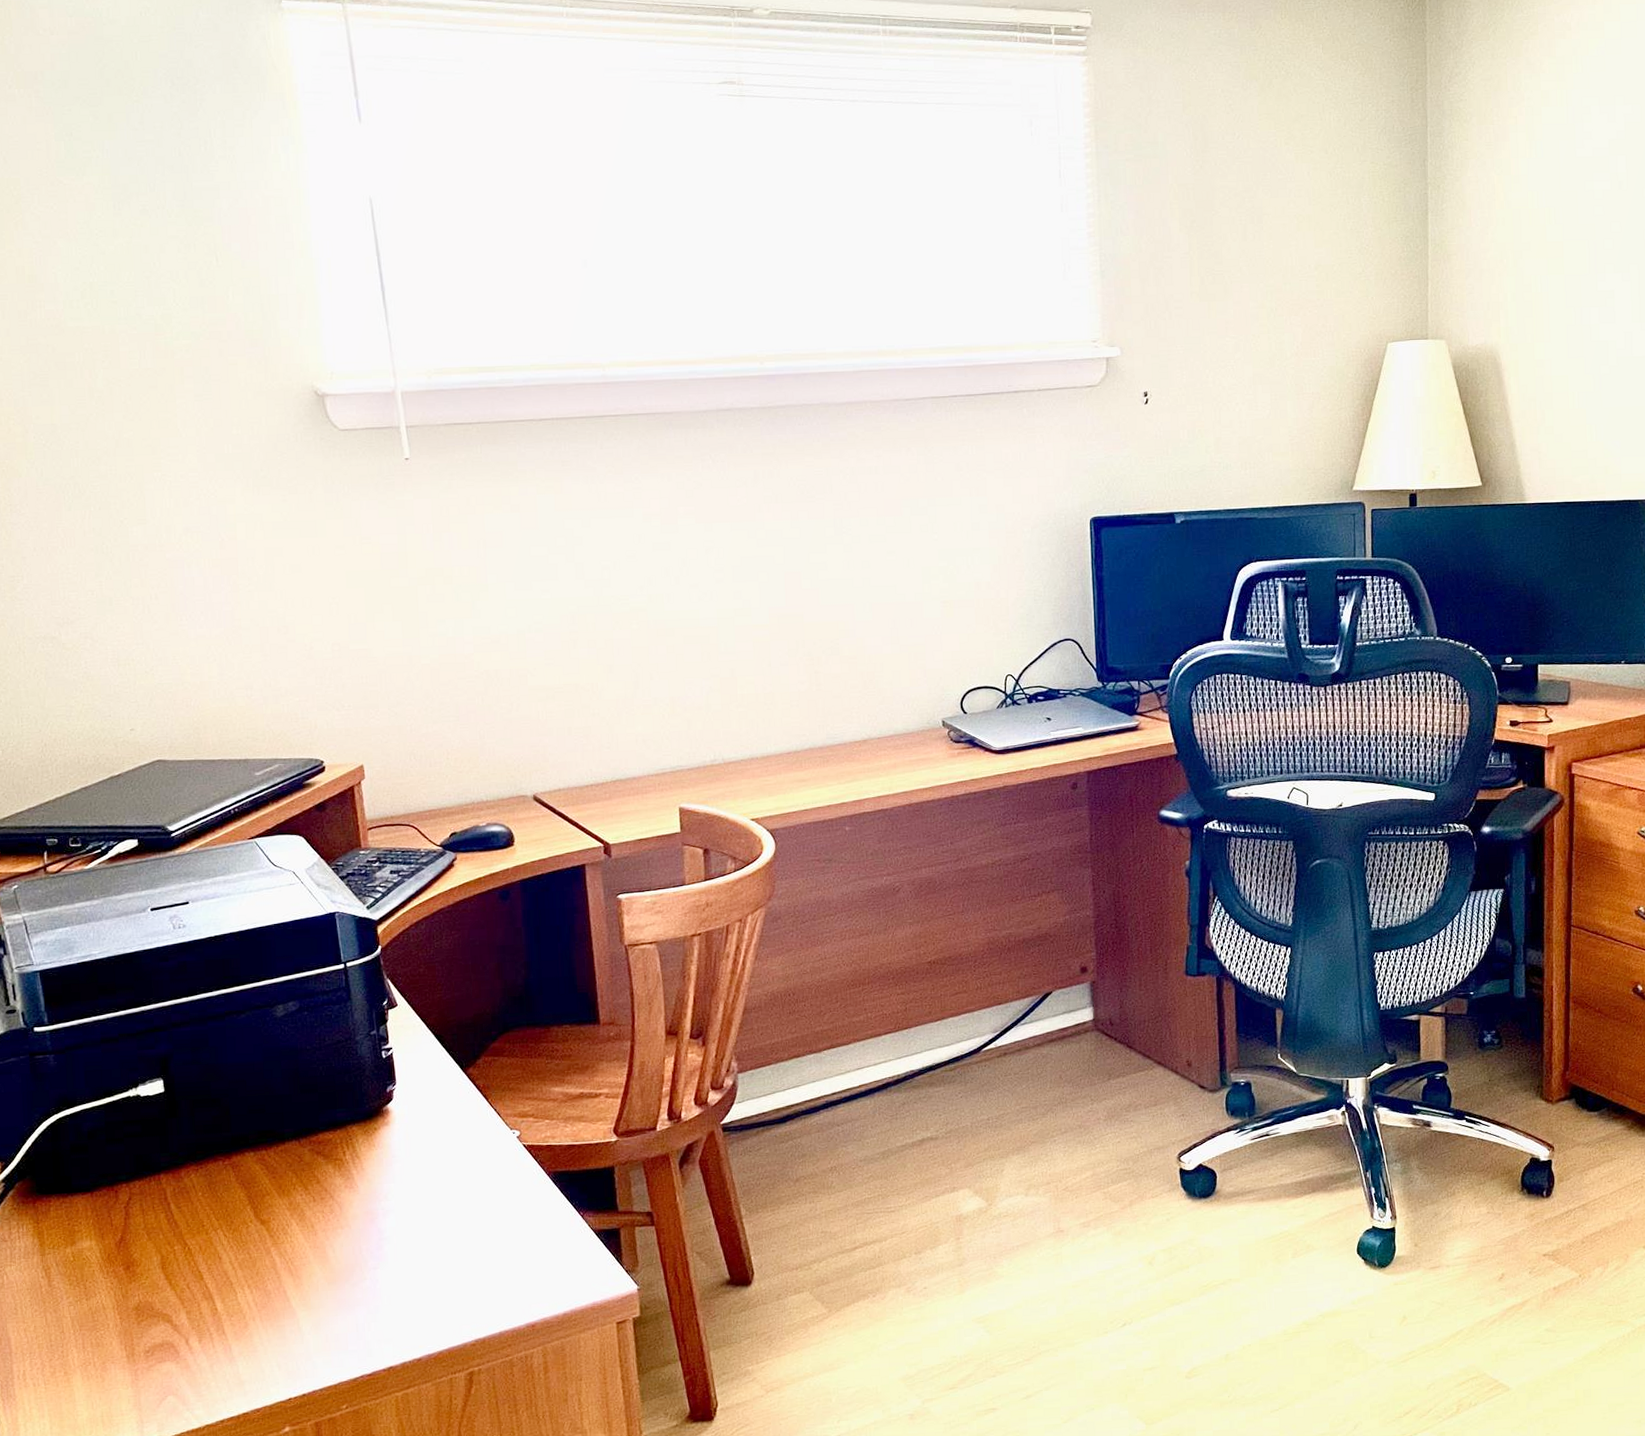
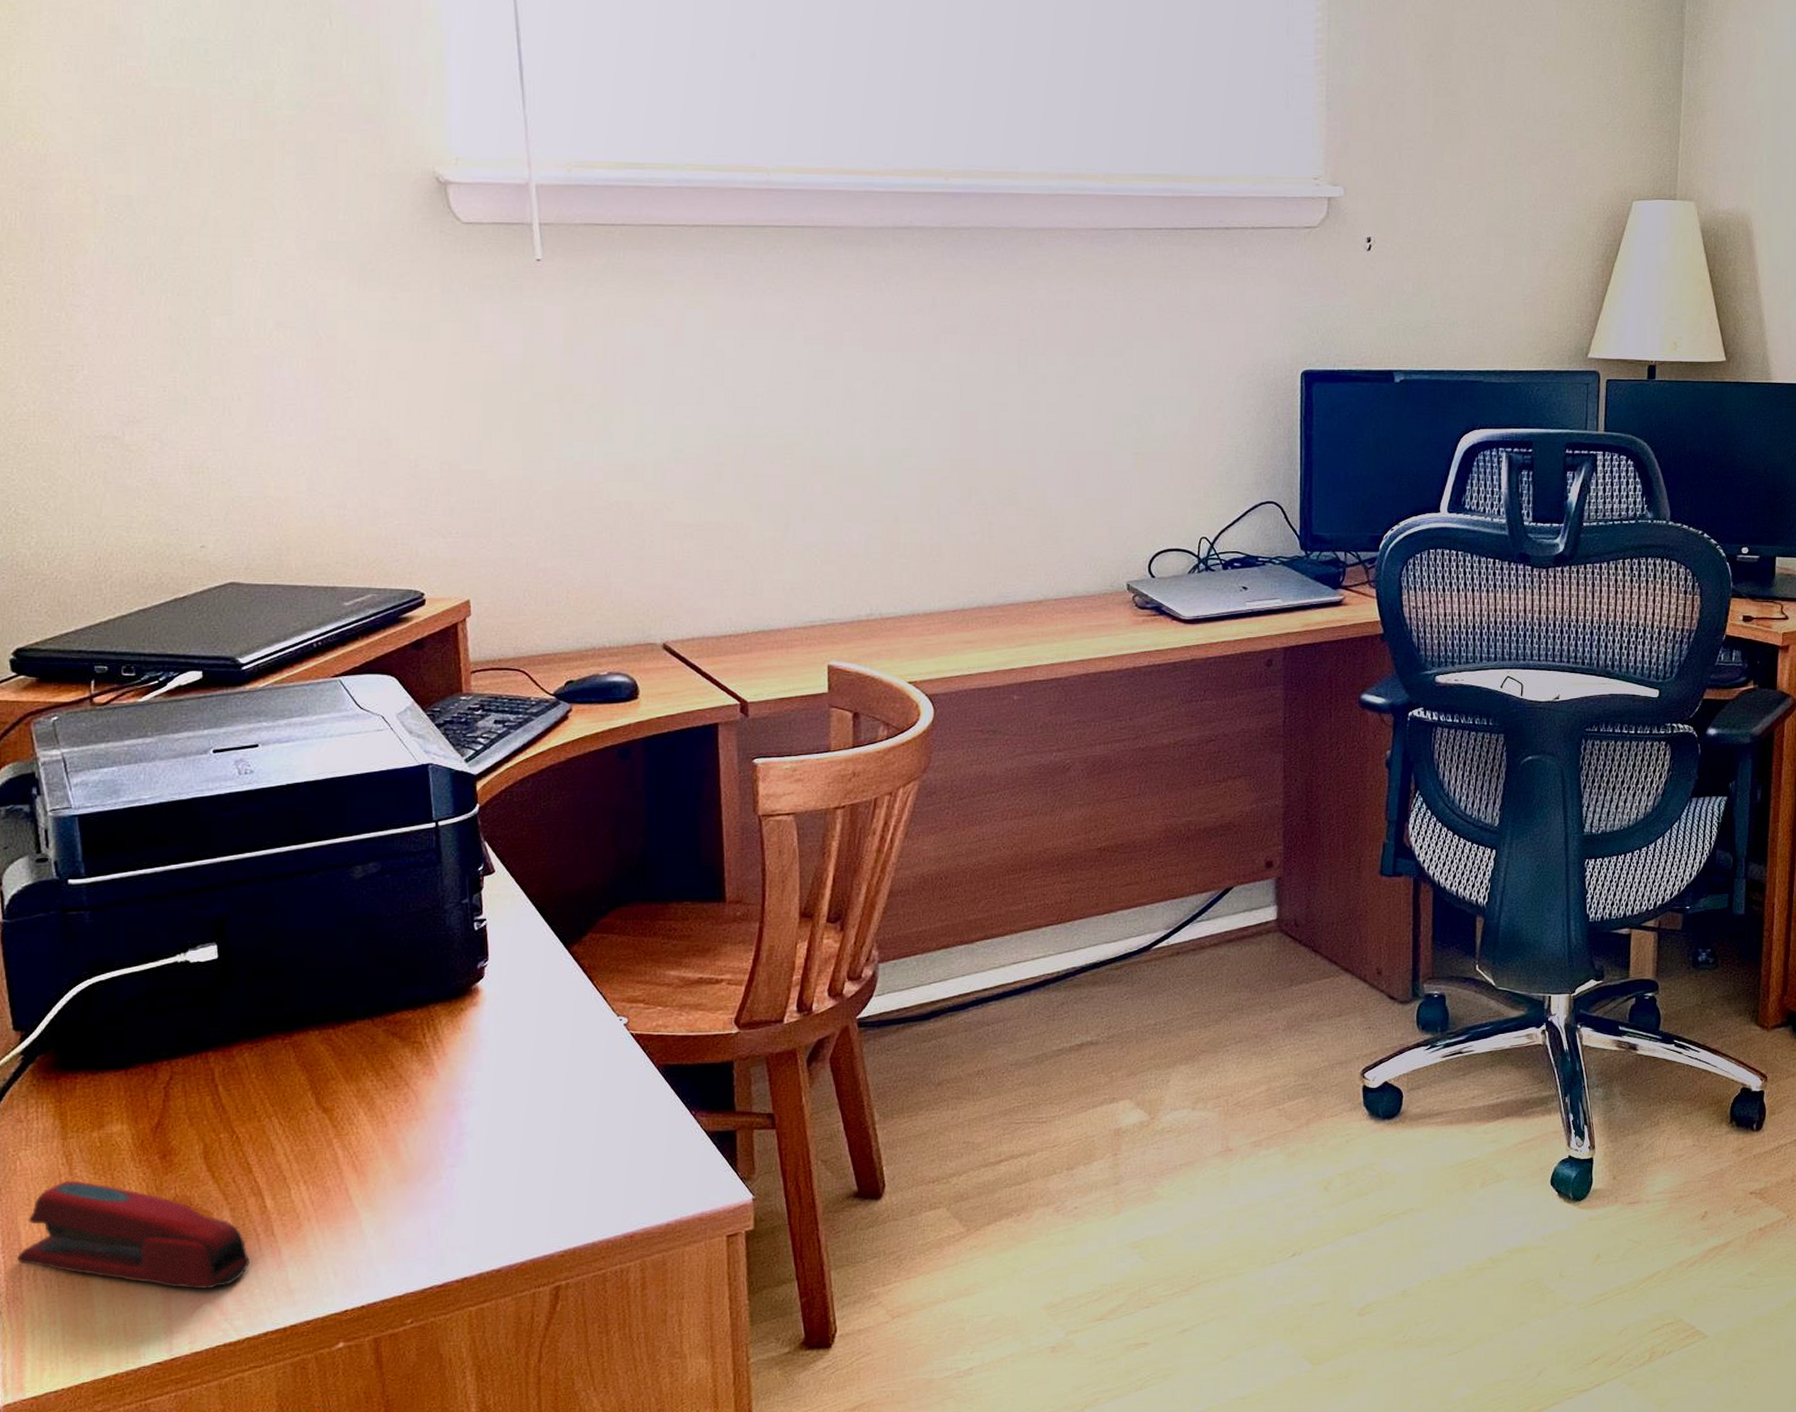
stapler: none [9,1291,206,1384] -> present [17,1180,250,1290]

